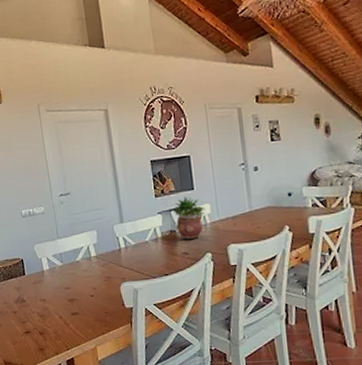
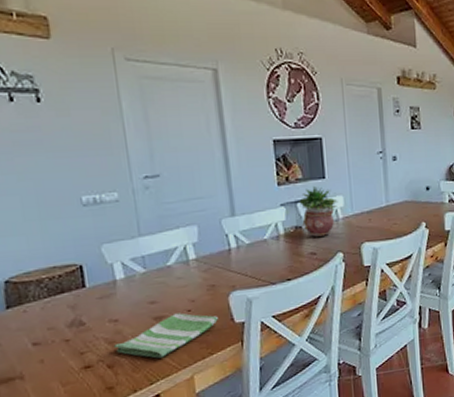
dish towel: none [43,297,113,331] -> present [113,313,218,358]

